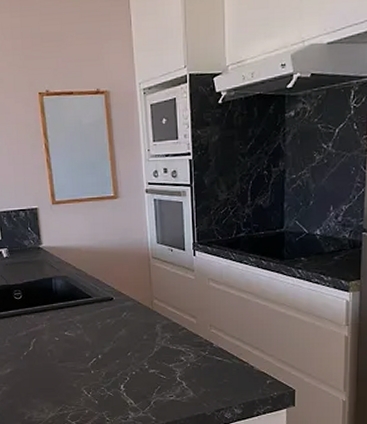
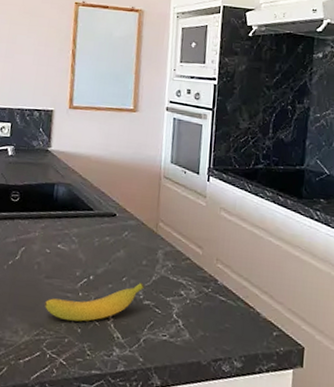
banana: none [62,354,149,395] -> present [44,282,146,322]

